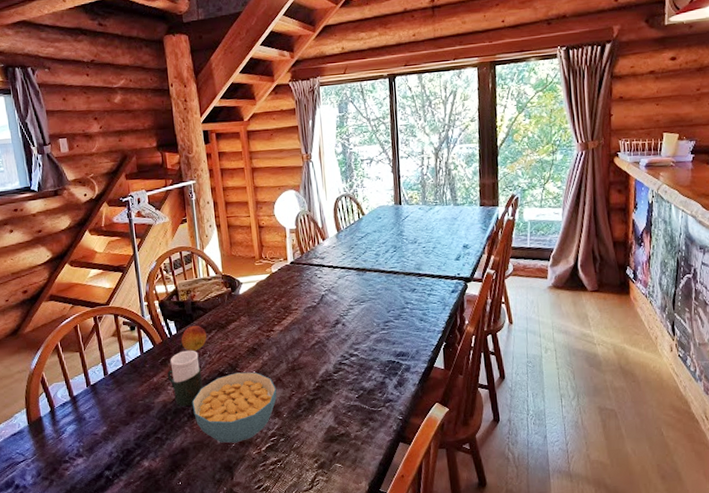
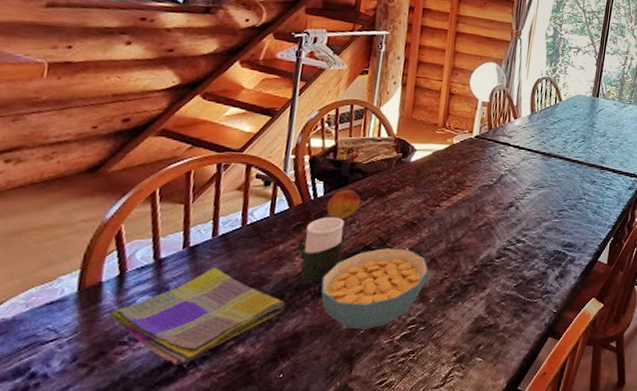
dish towel: none [53,400,170,477] -> present [111,268,285,365]

